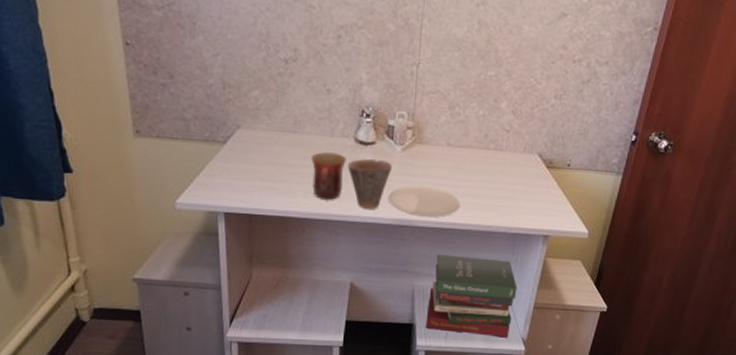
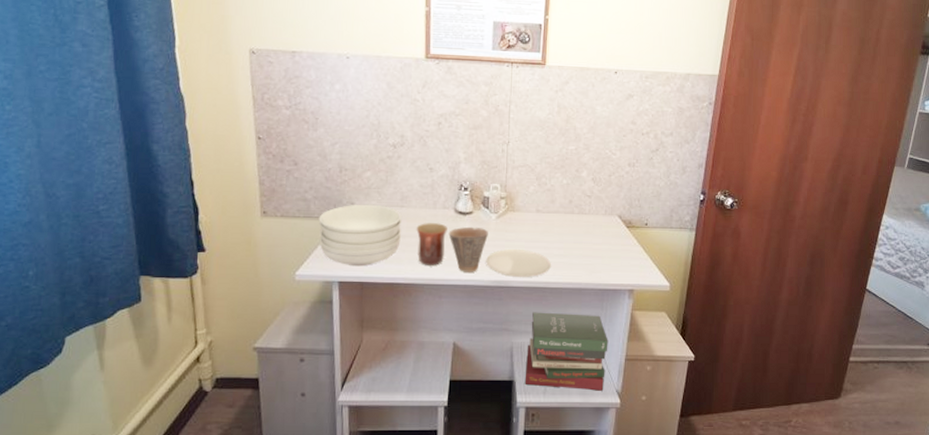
bowl: none [200,127,294,197] -> present [319,204,402,267]

